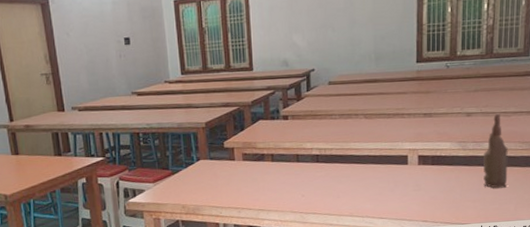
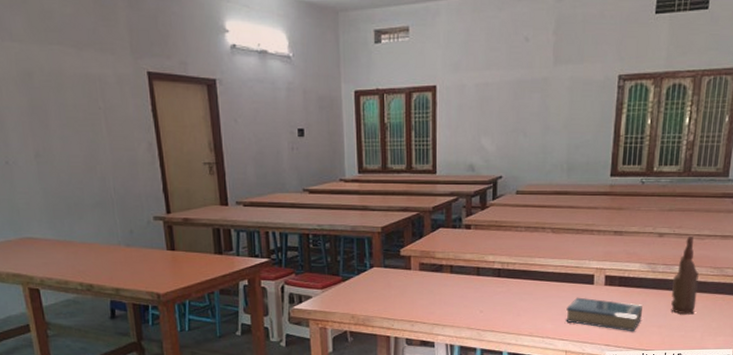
hardback book: none [383,177,456,208] -> present [566,297,642,332]

